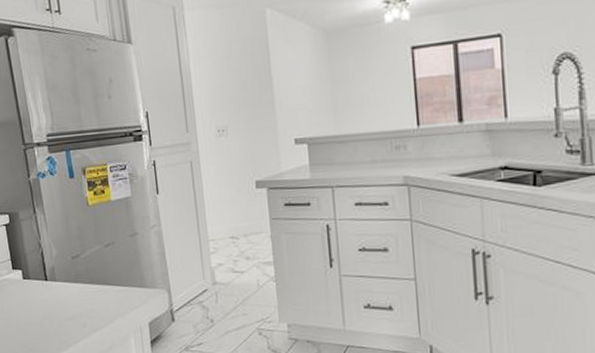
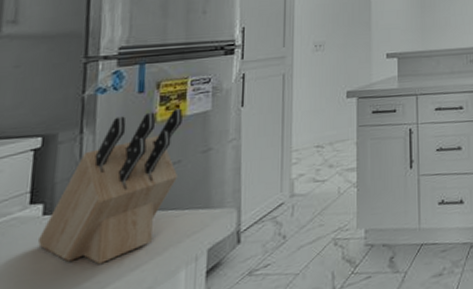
knife block: none [24,193,115,324] -> present [37,108,183,265]

